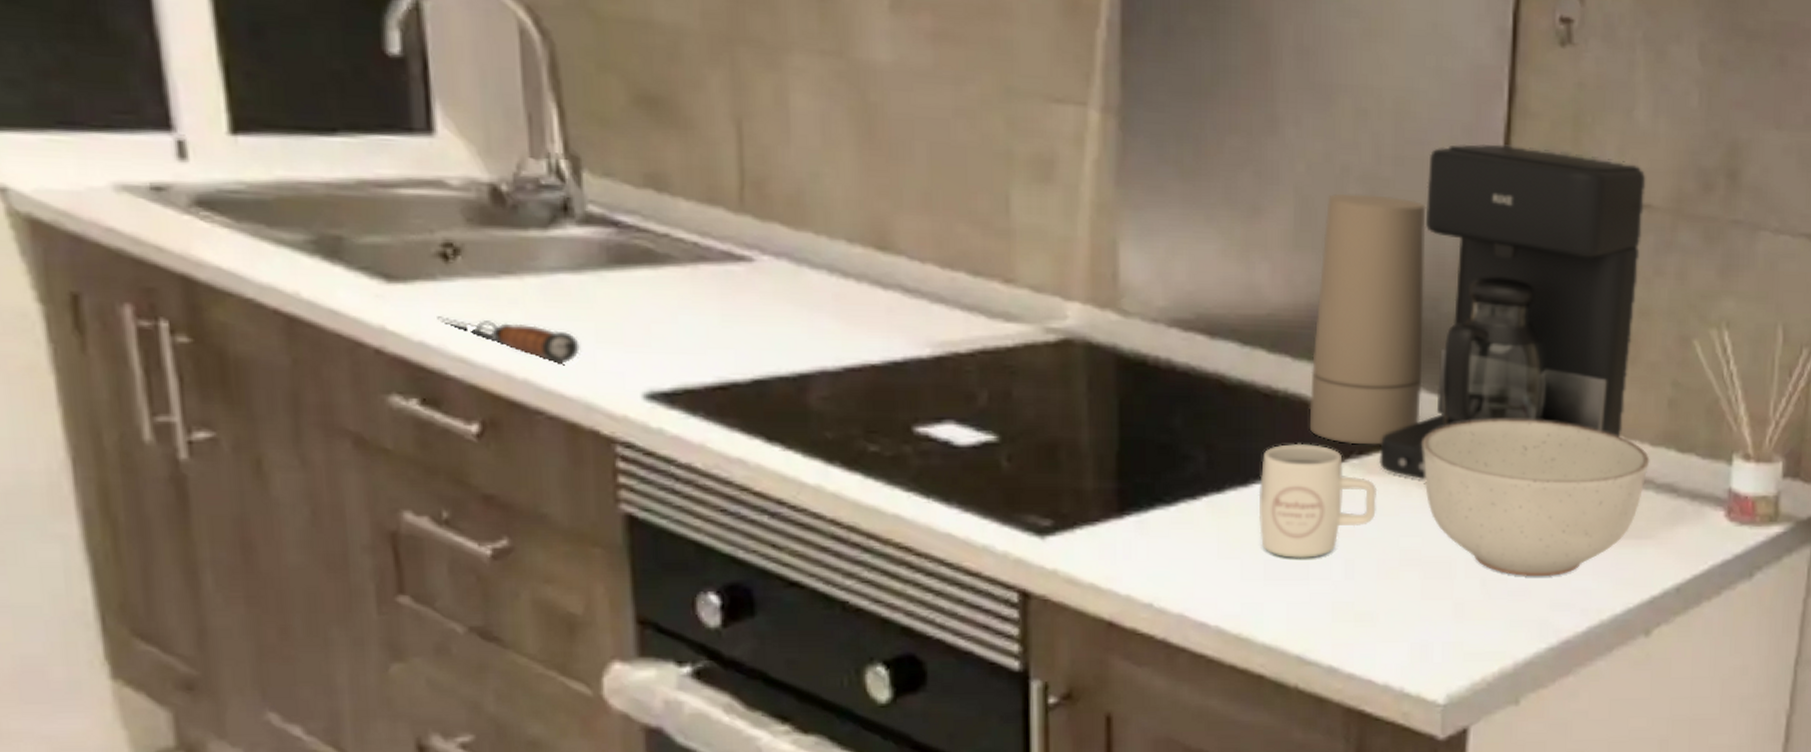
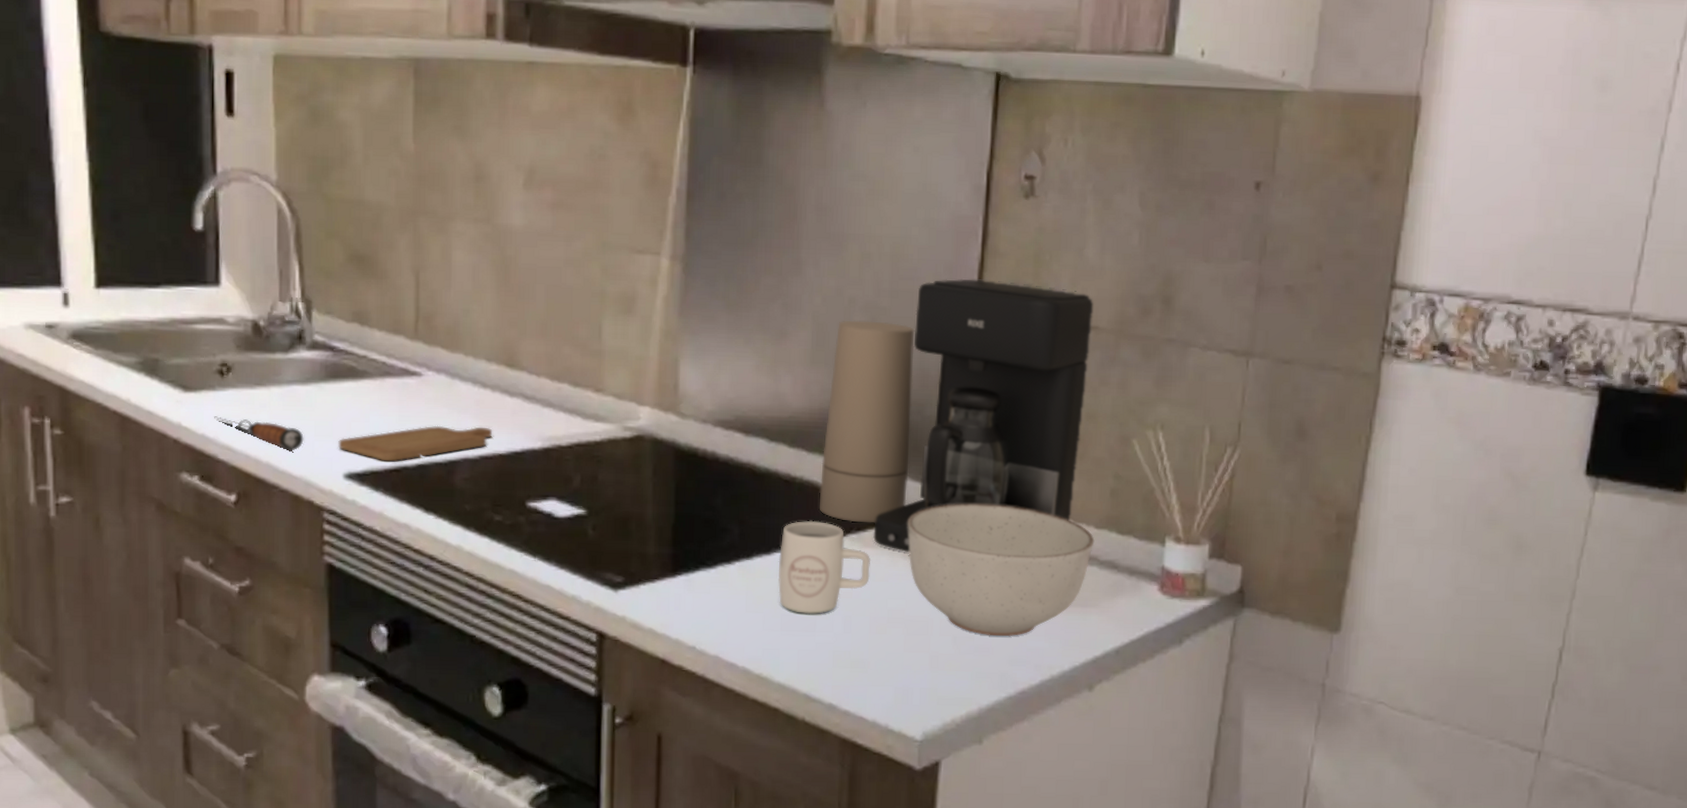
chopping board: none [633,327,861,376] -> present [338,425,493,461]

